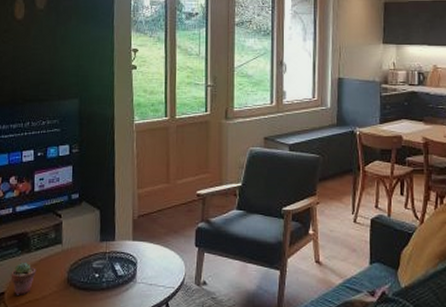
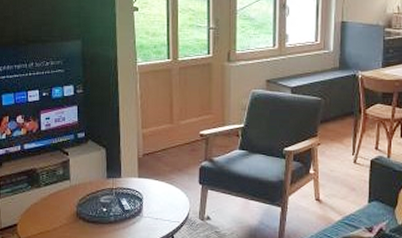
potted succulent: present [11,262,36,295] -> none [22,196,46,227]

